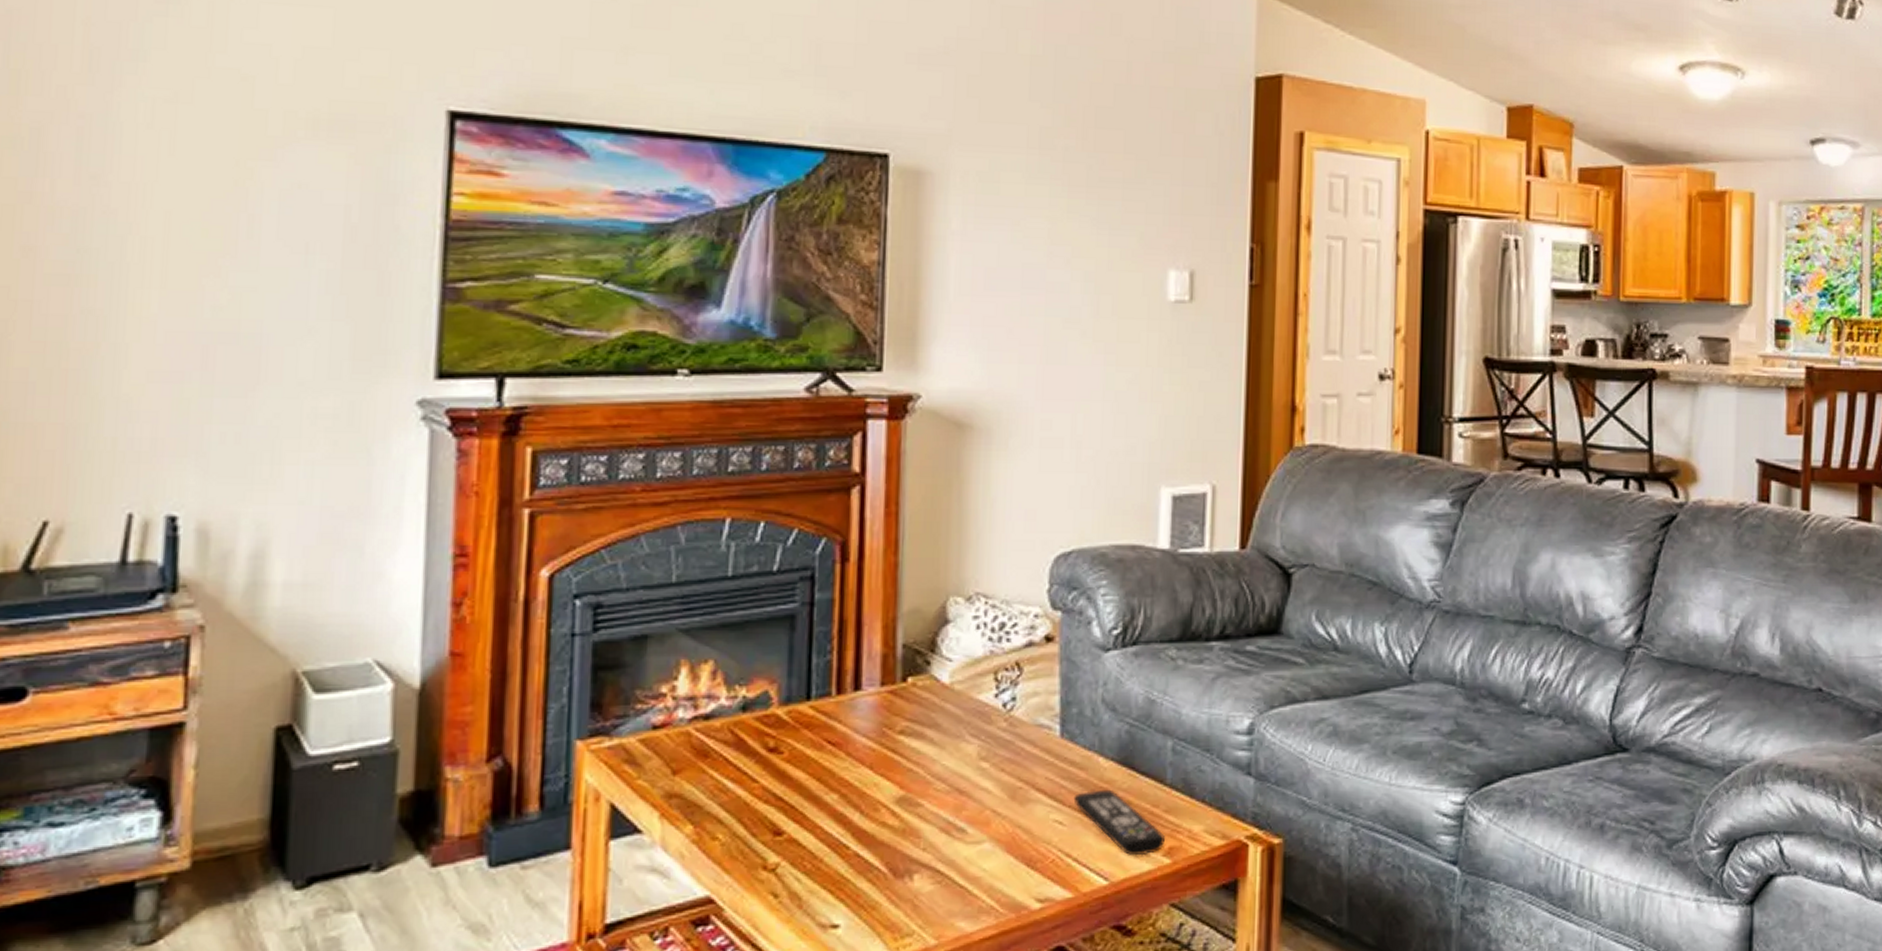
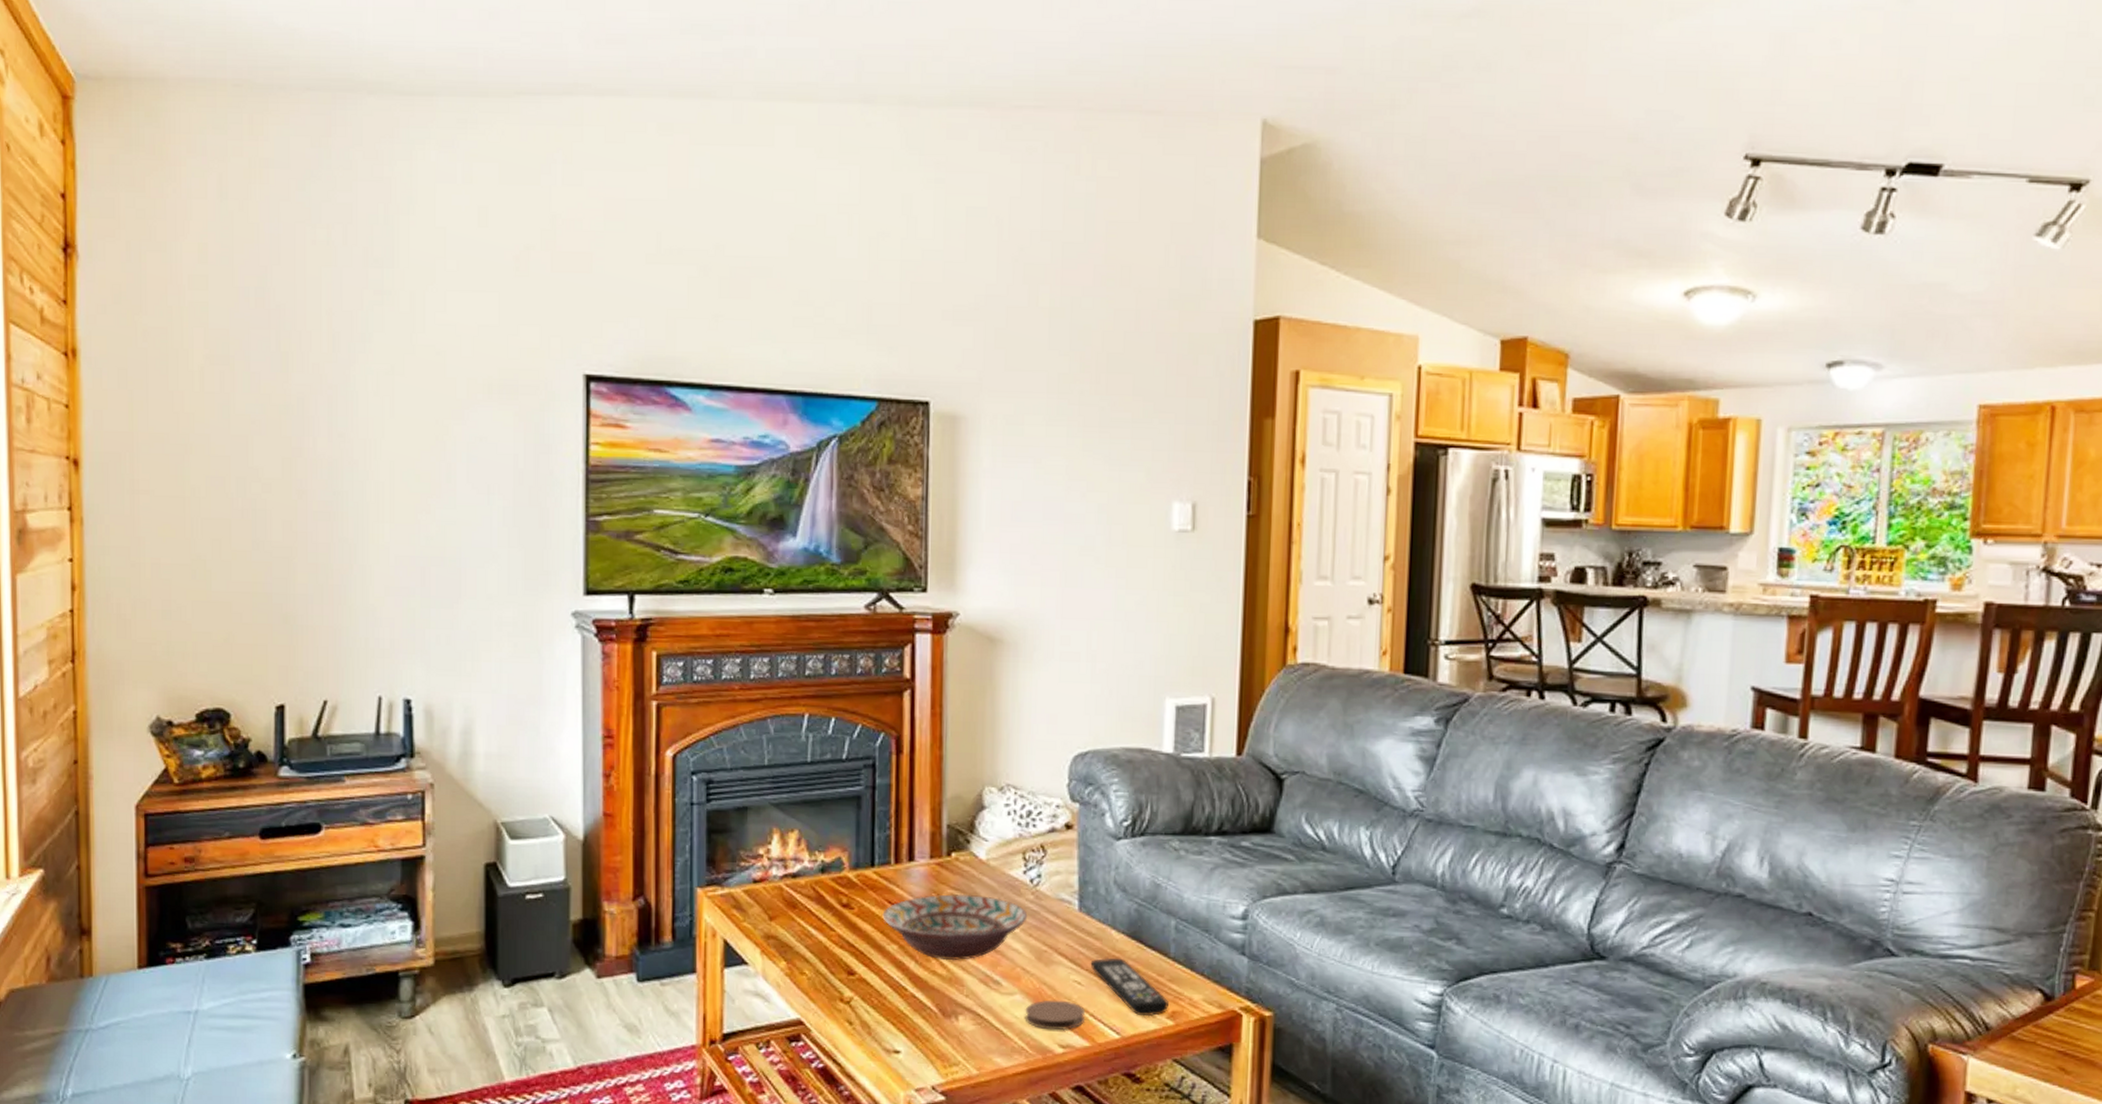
decorative bowl: none [819,725,1000,808] -> present [882,893,1028,961]
coaster: none [995,845,1068,882] -> present [1025,999,1086,1031]

